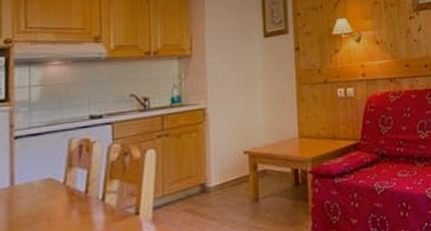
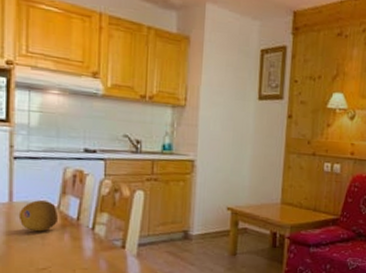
fruit: none [21,178,65,214] -> present [18,200,59,232]

